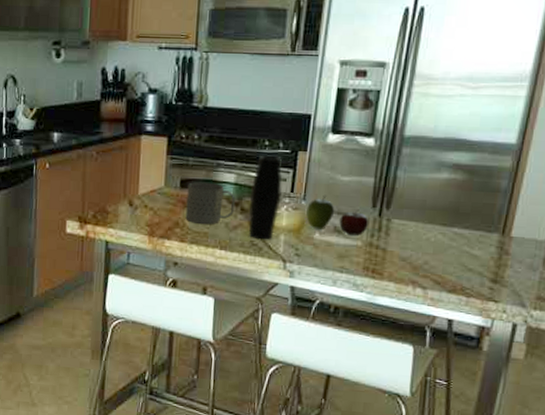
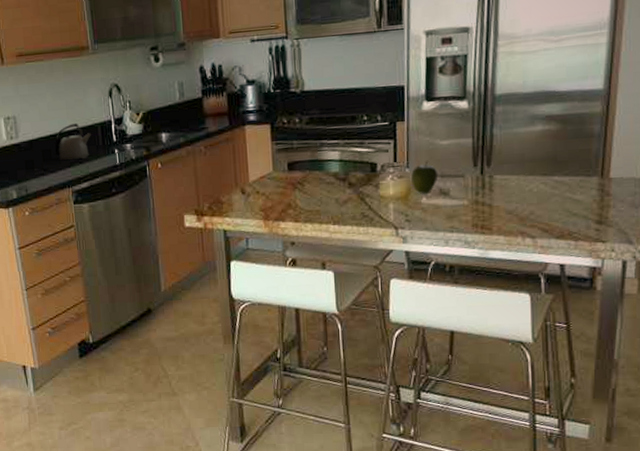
mug: present [185,181,235,225] -> none [295,162,342,204]
vase: present [248,155,283,240] -> none [355,129,386,211]
fruit: present [339,209,369,236] -> none [444,170,473,196]

